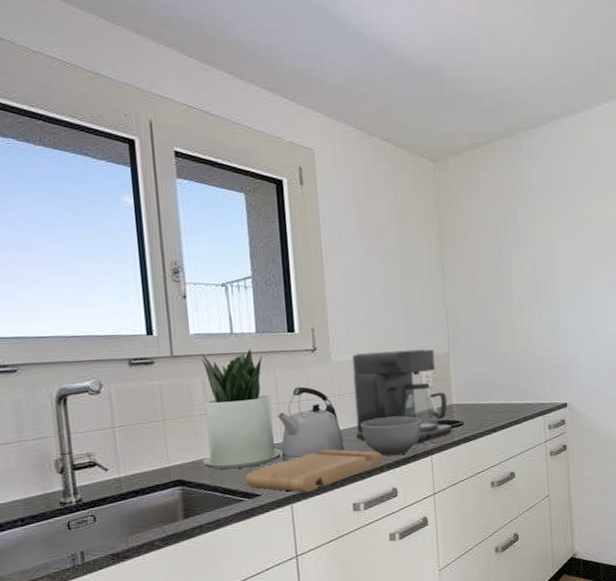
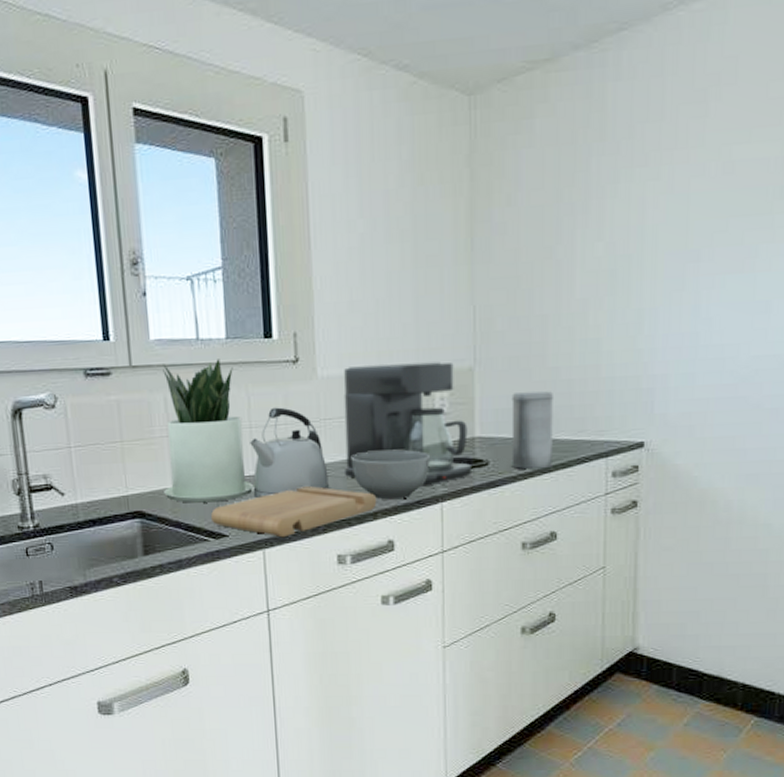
canister: none [476,369,509,427] -> present [511,390,554,470]

